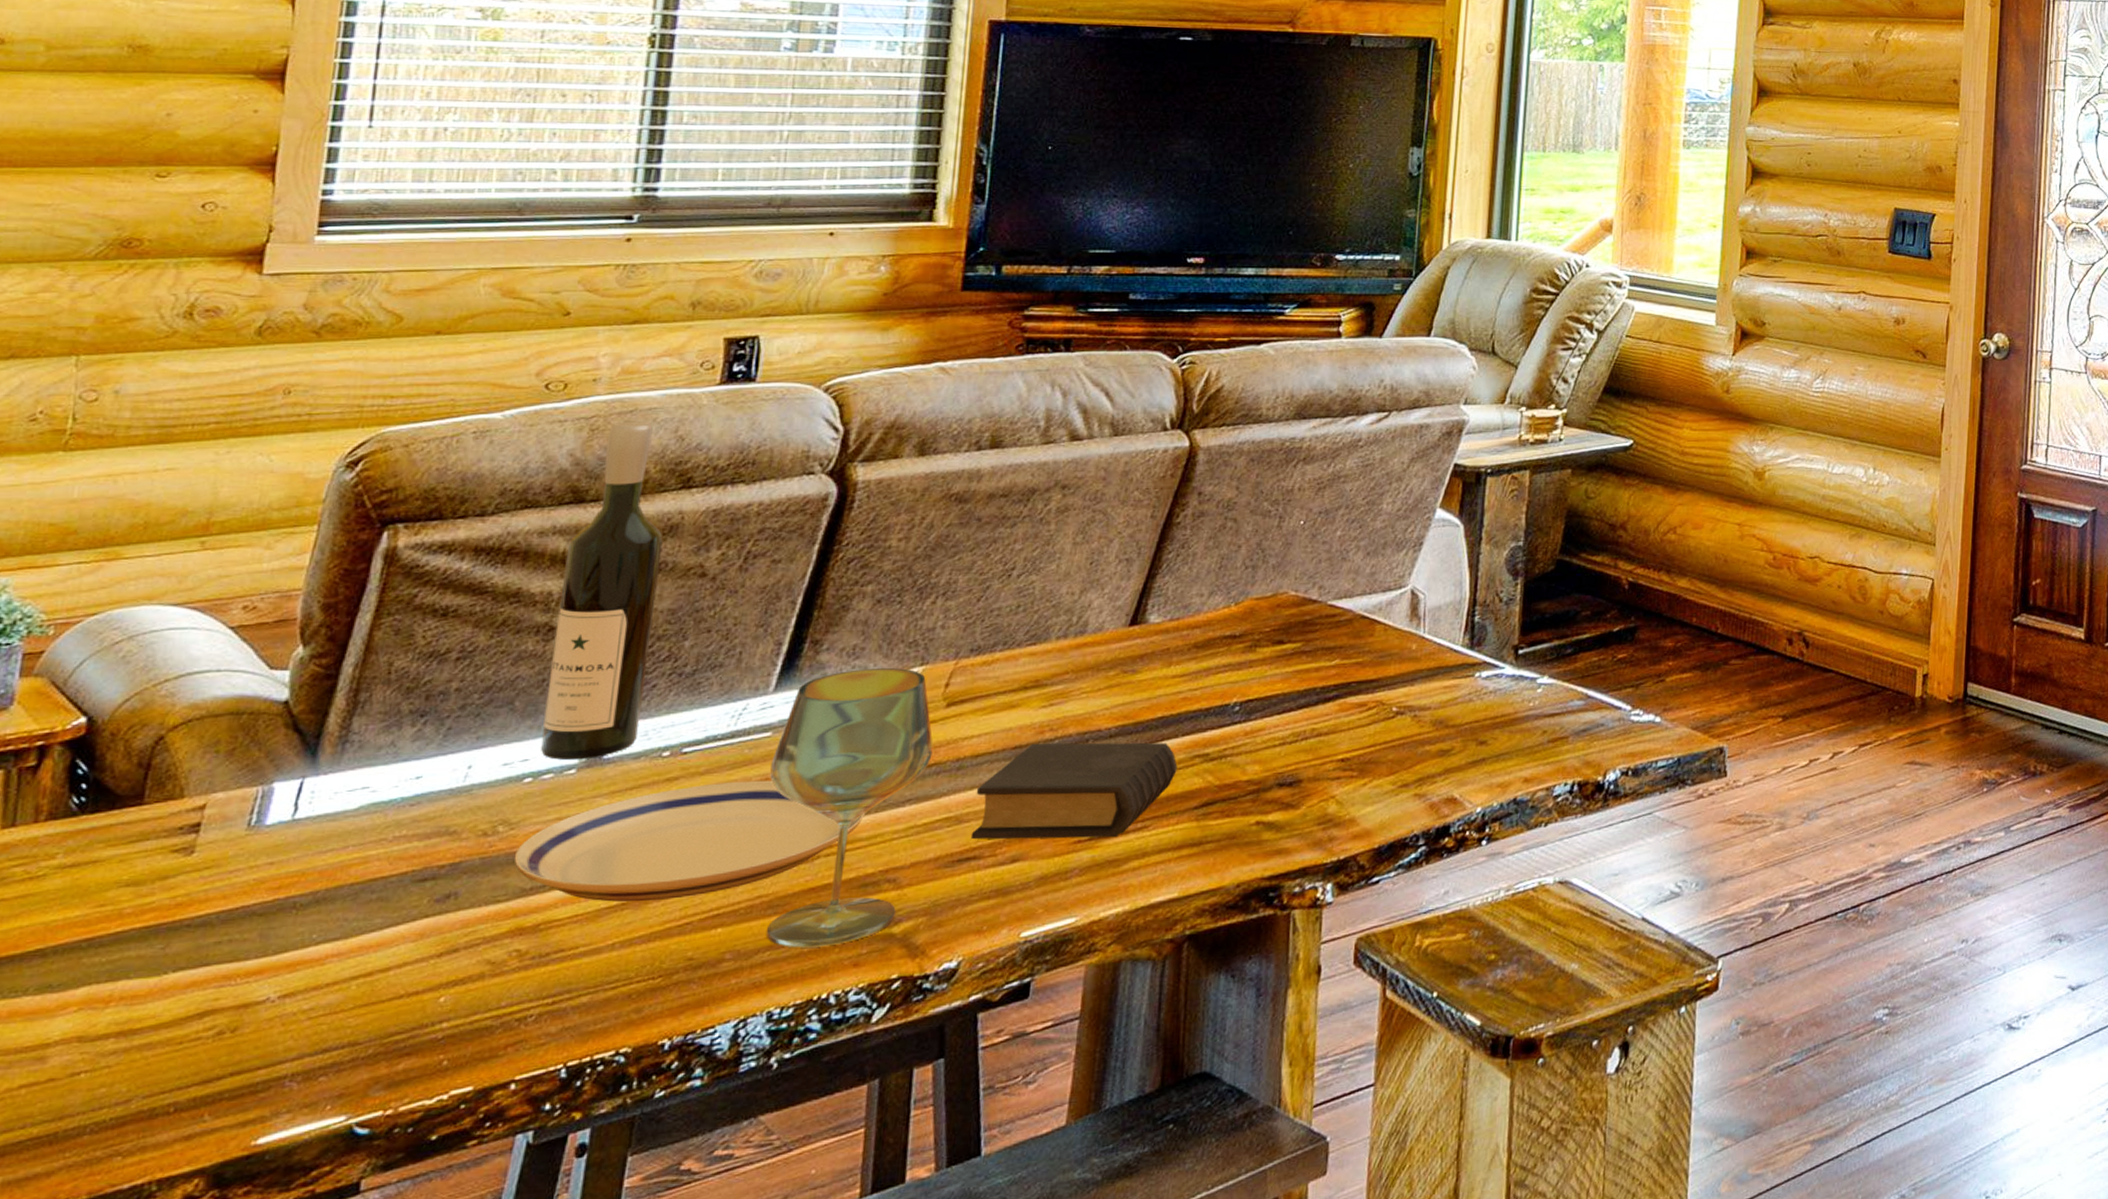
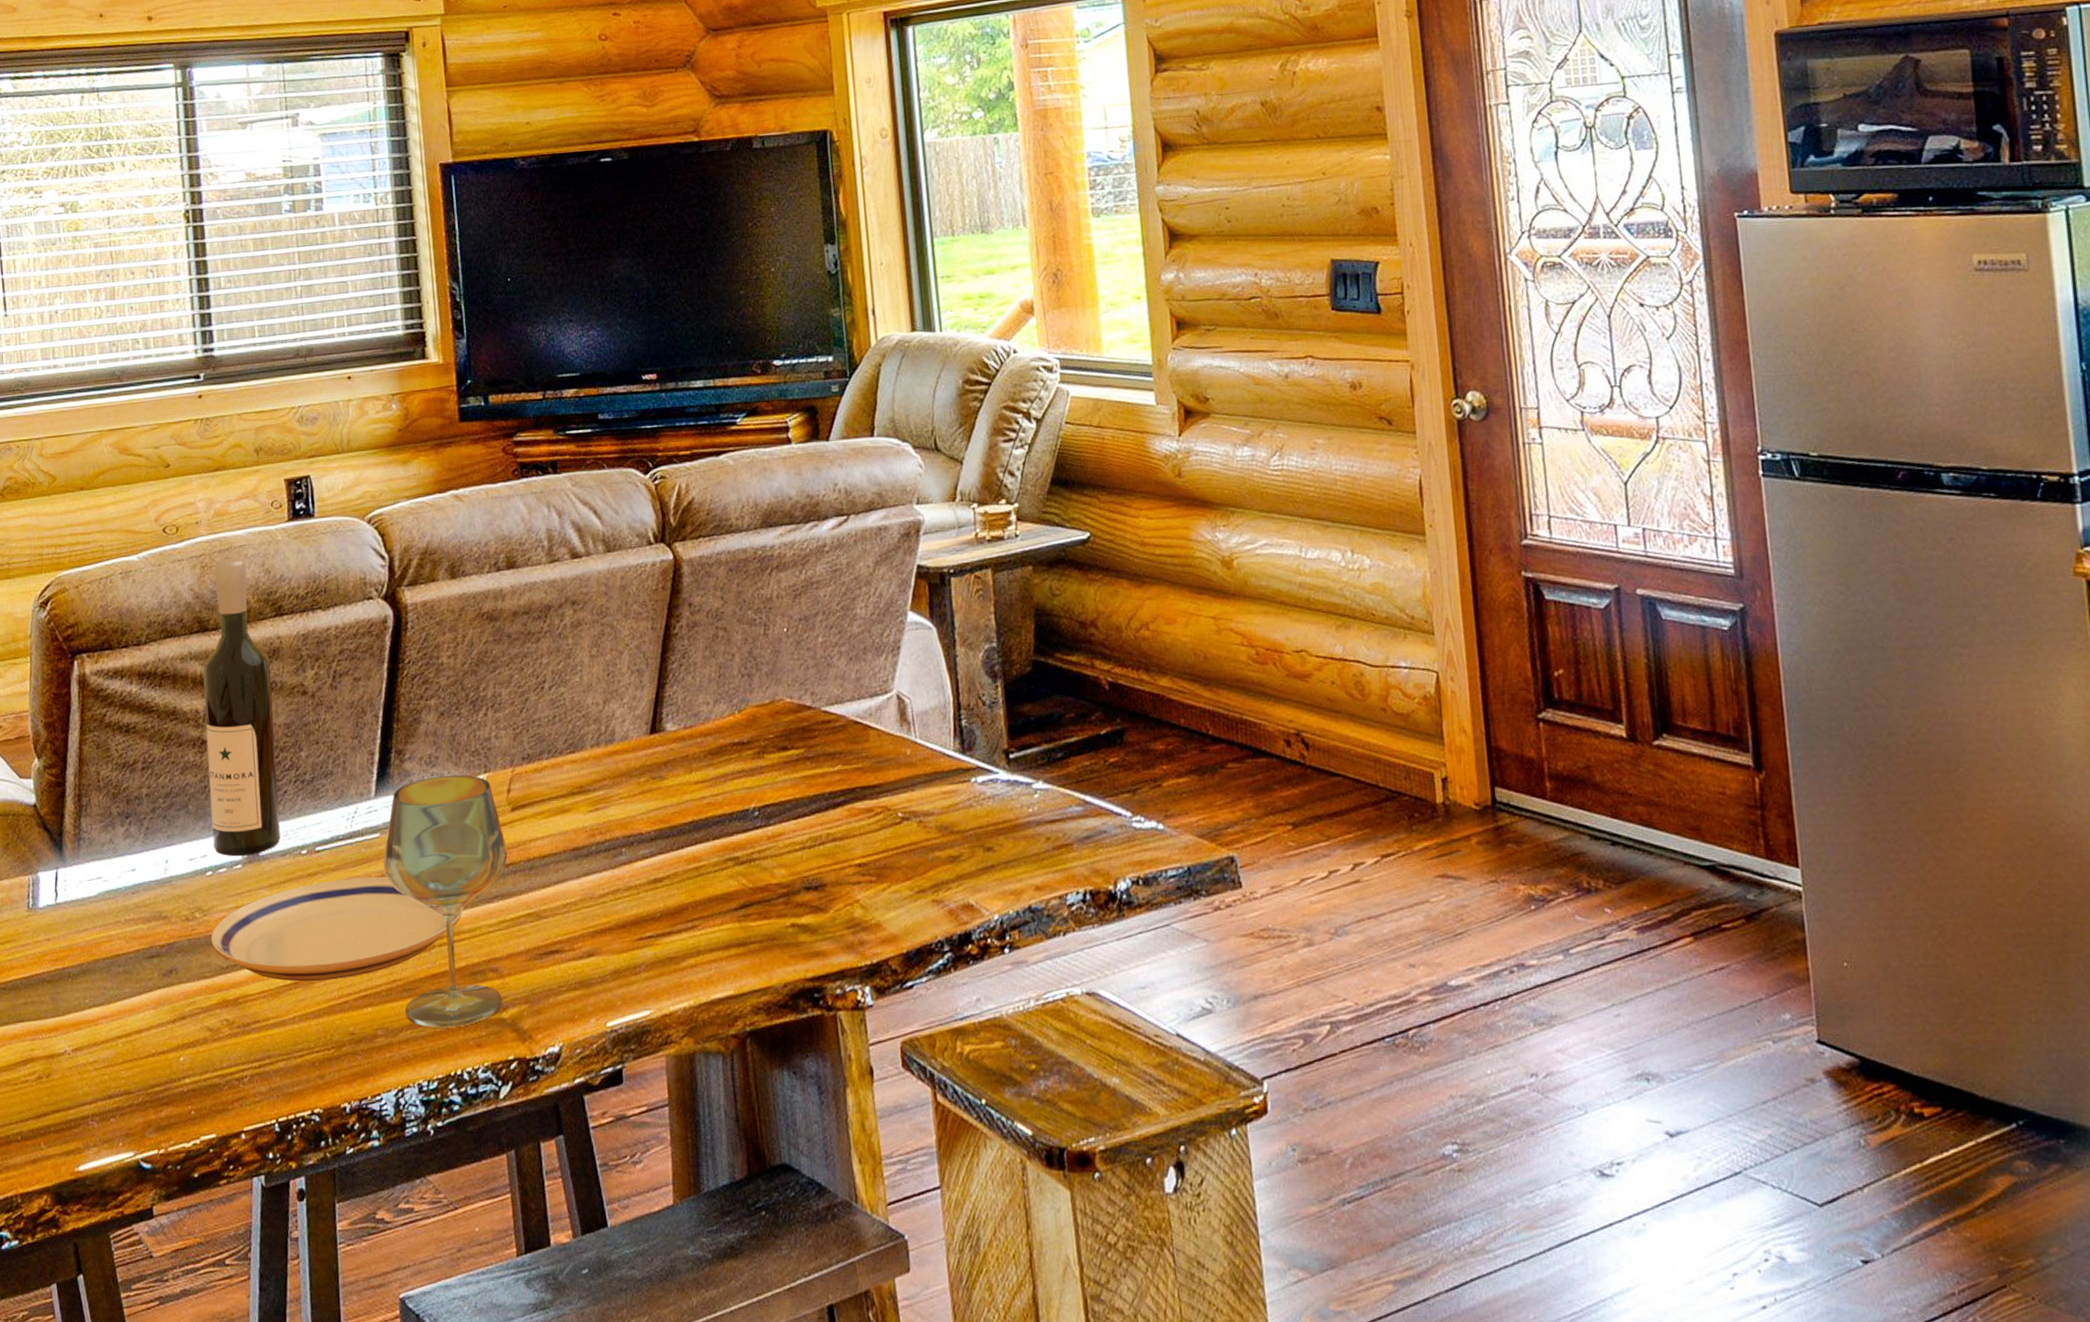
book: present [970,742,1178,840] -> none [548,845,714,936]

